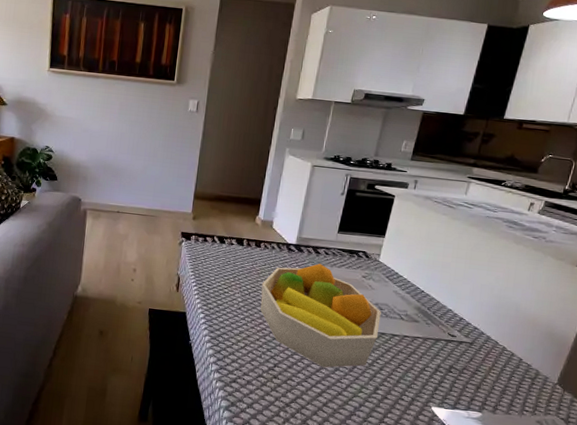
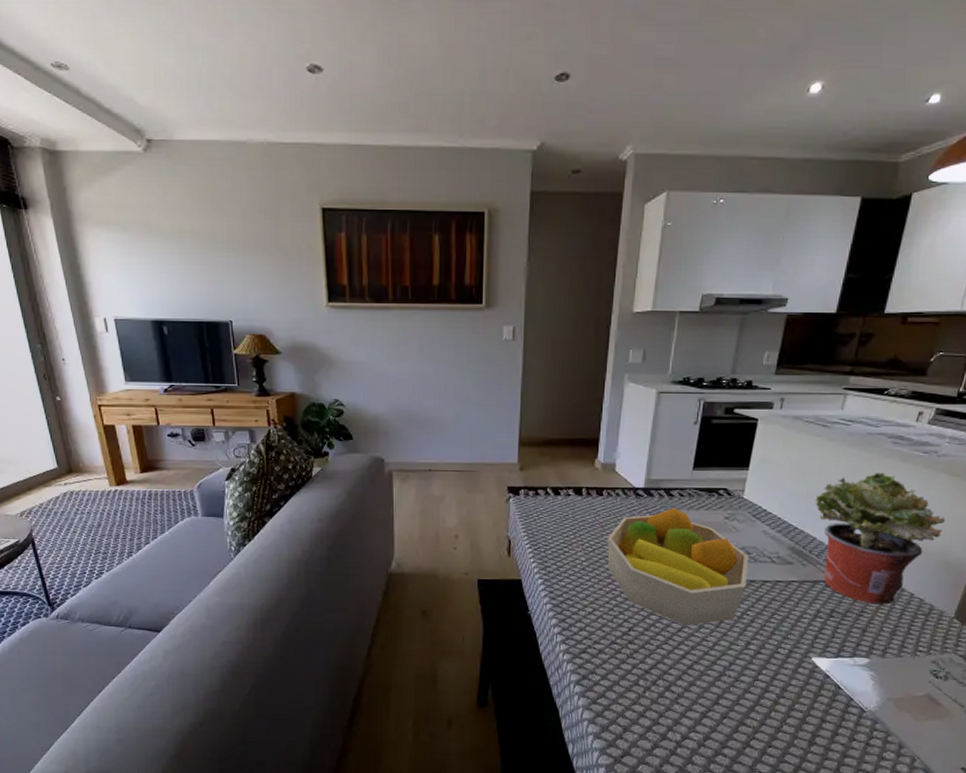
potted plant: none [440,250,552,366] -> present [815,472,946,605]

